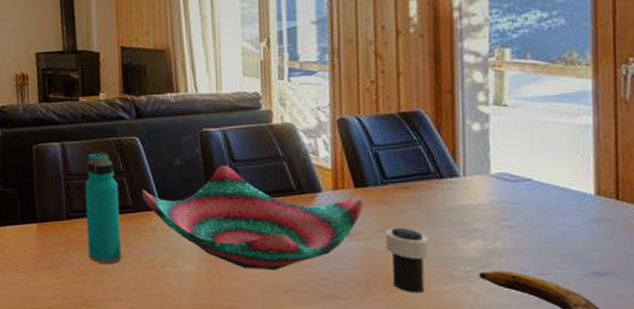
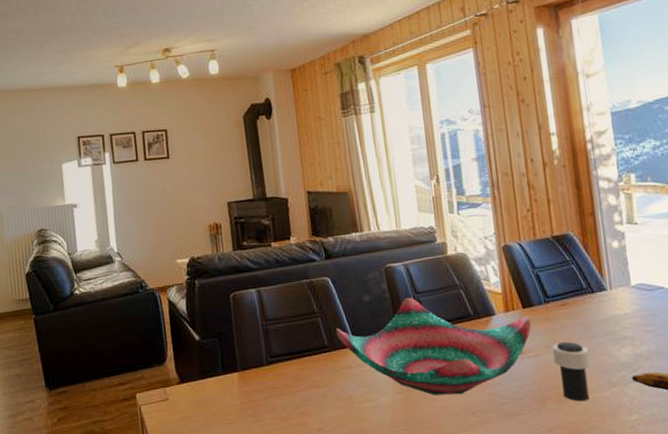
water bottle: present [85,152,122,264] -> none [282,294,322,406]

